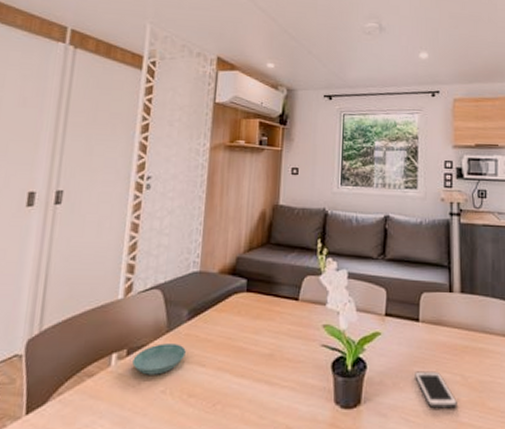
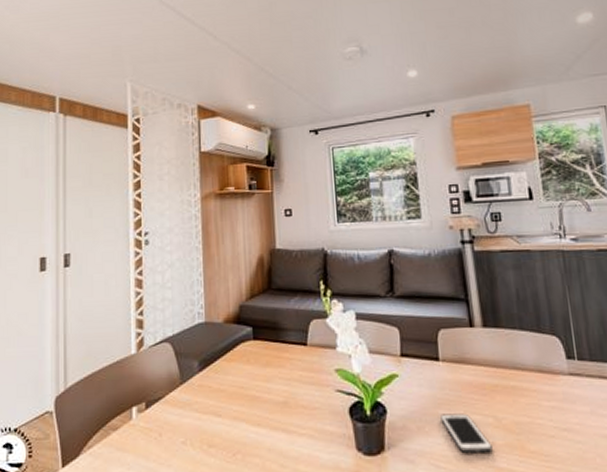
saucer: present [132,344,186,375] -> none [152,395,201,427]

